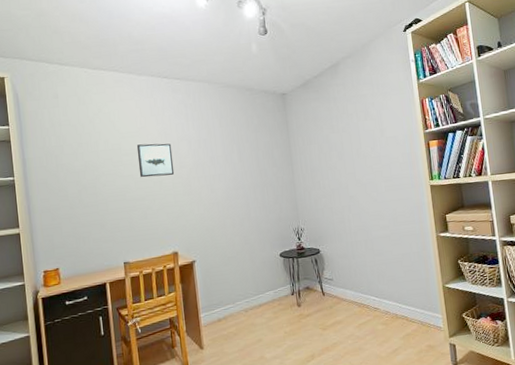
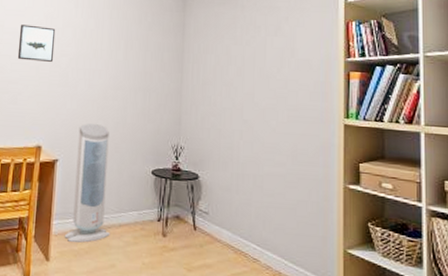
air purifier: none [209,223,253,329] -> present [64,124,110,243]

